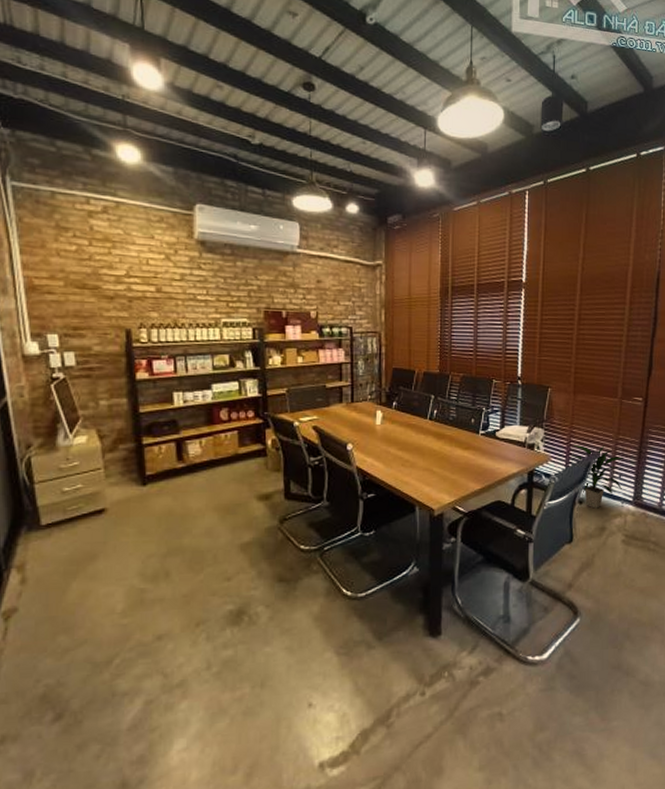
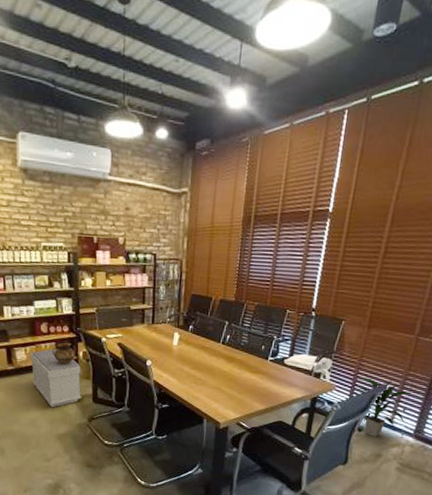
bench: none [207,438,271,511] -> present [31,348,82,408]
ceramic pot: none [234,429,264,456] -> present [52,342,77,365]

